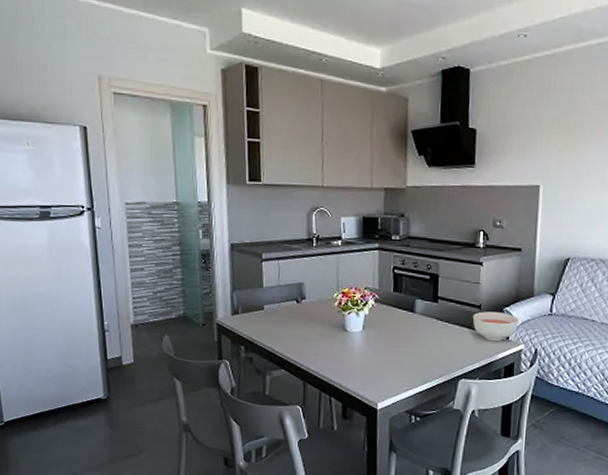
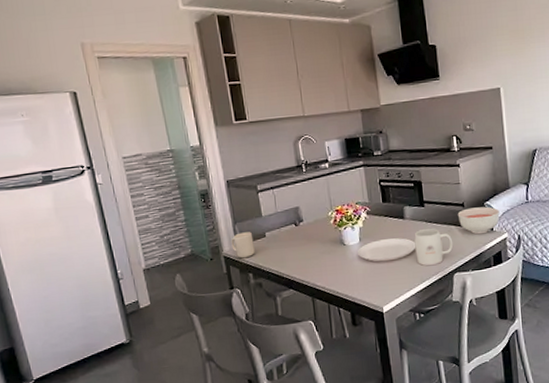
cup: none [226,301,251,329] -> present [231,232,255,259]
plate: none [358,331,423,356] -> present [357,238,416,262]
mug: none [421,327,464,368] -> present [414,228,454,266]

